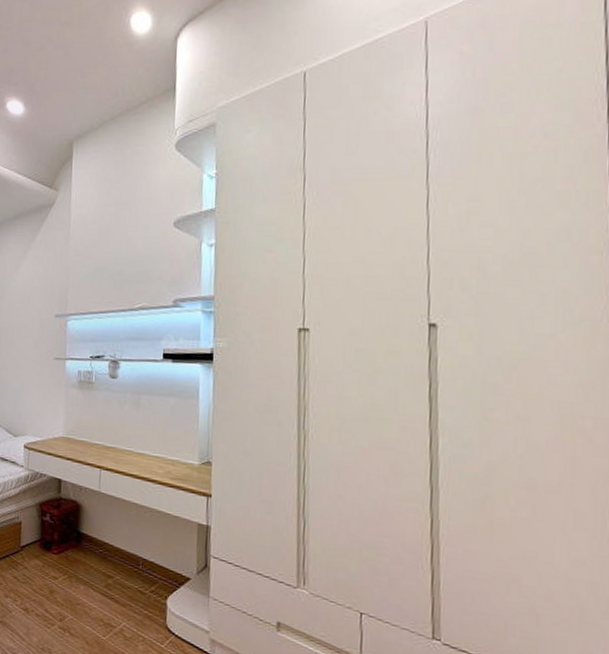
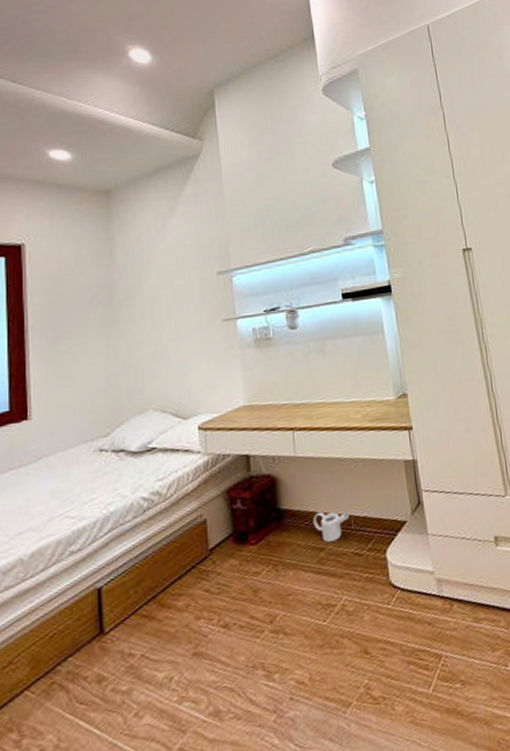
watering can: none [106,545,138,574] -> present [313,511,349,542]

